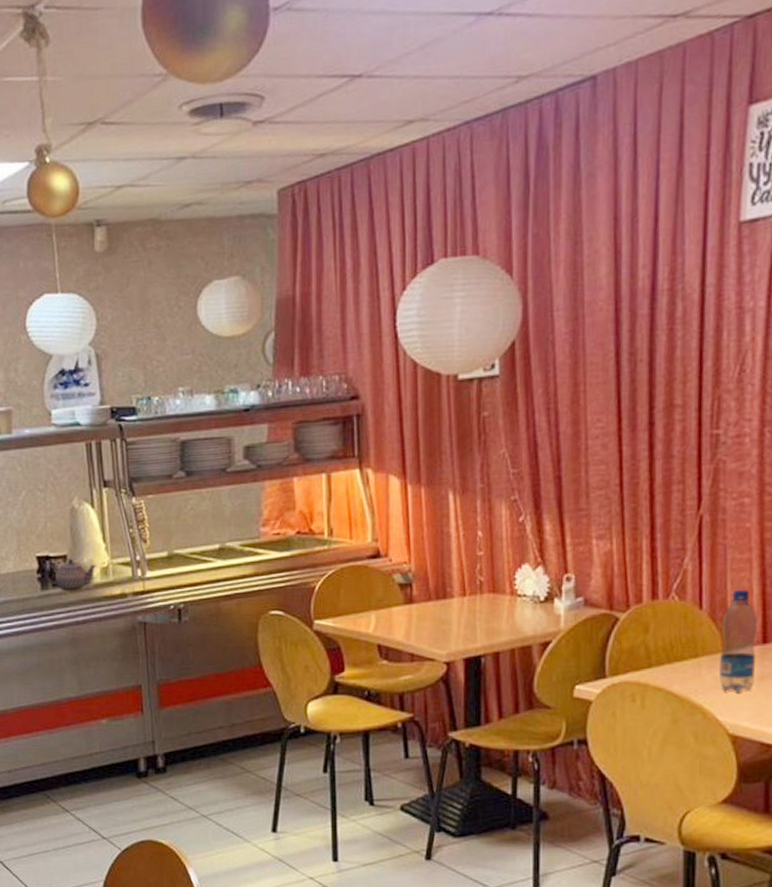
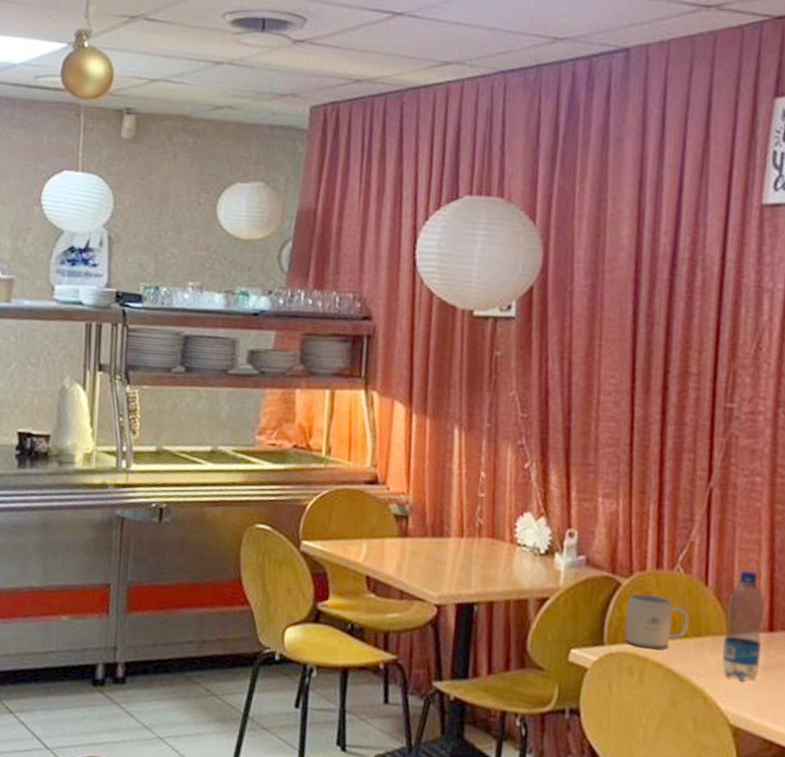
teapot: present [45,558,97,592] -> none [23,438,80,475]
mug: none [624,625,686,675] -> present [624,593,690,650]

